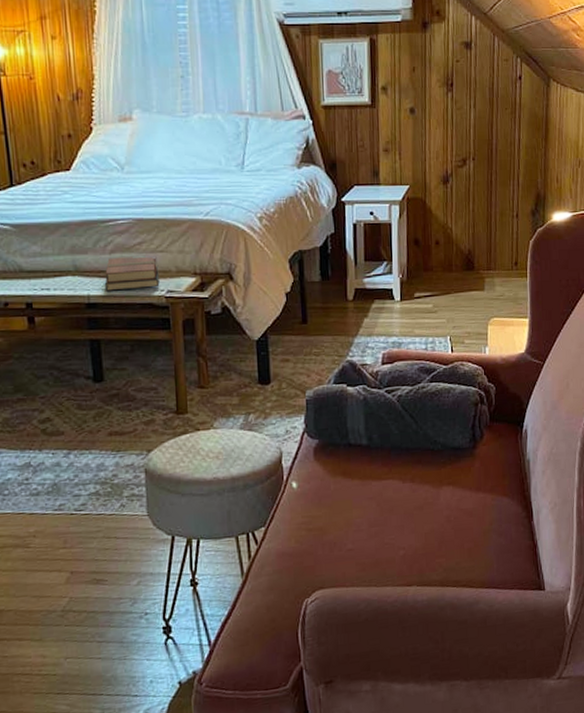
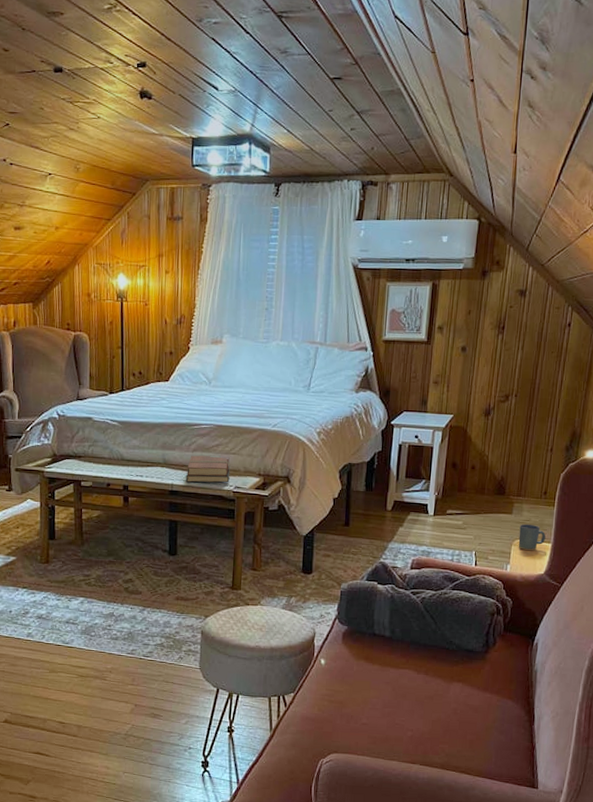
mug: none [493,299,522,329] -> present [518,523,546,550]

